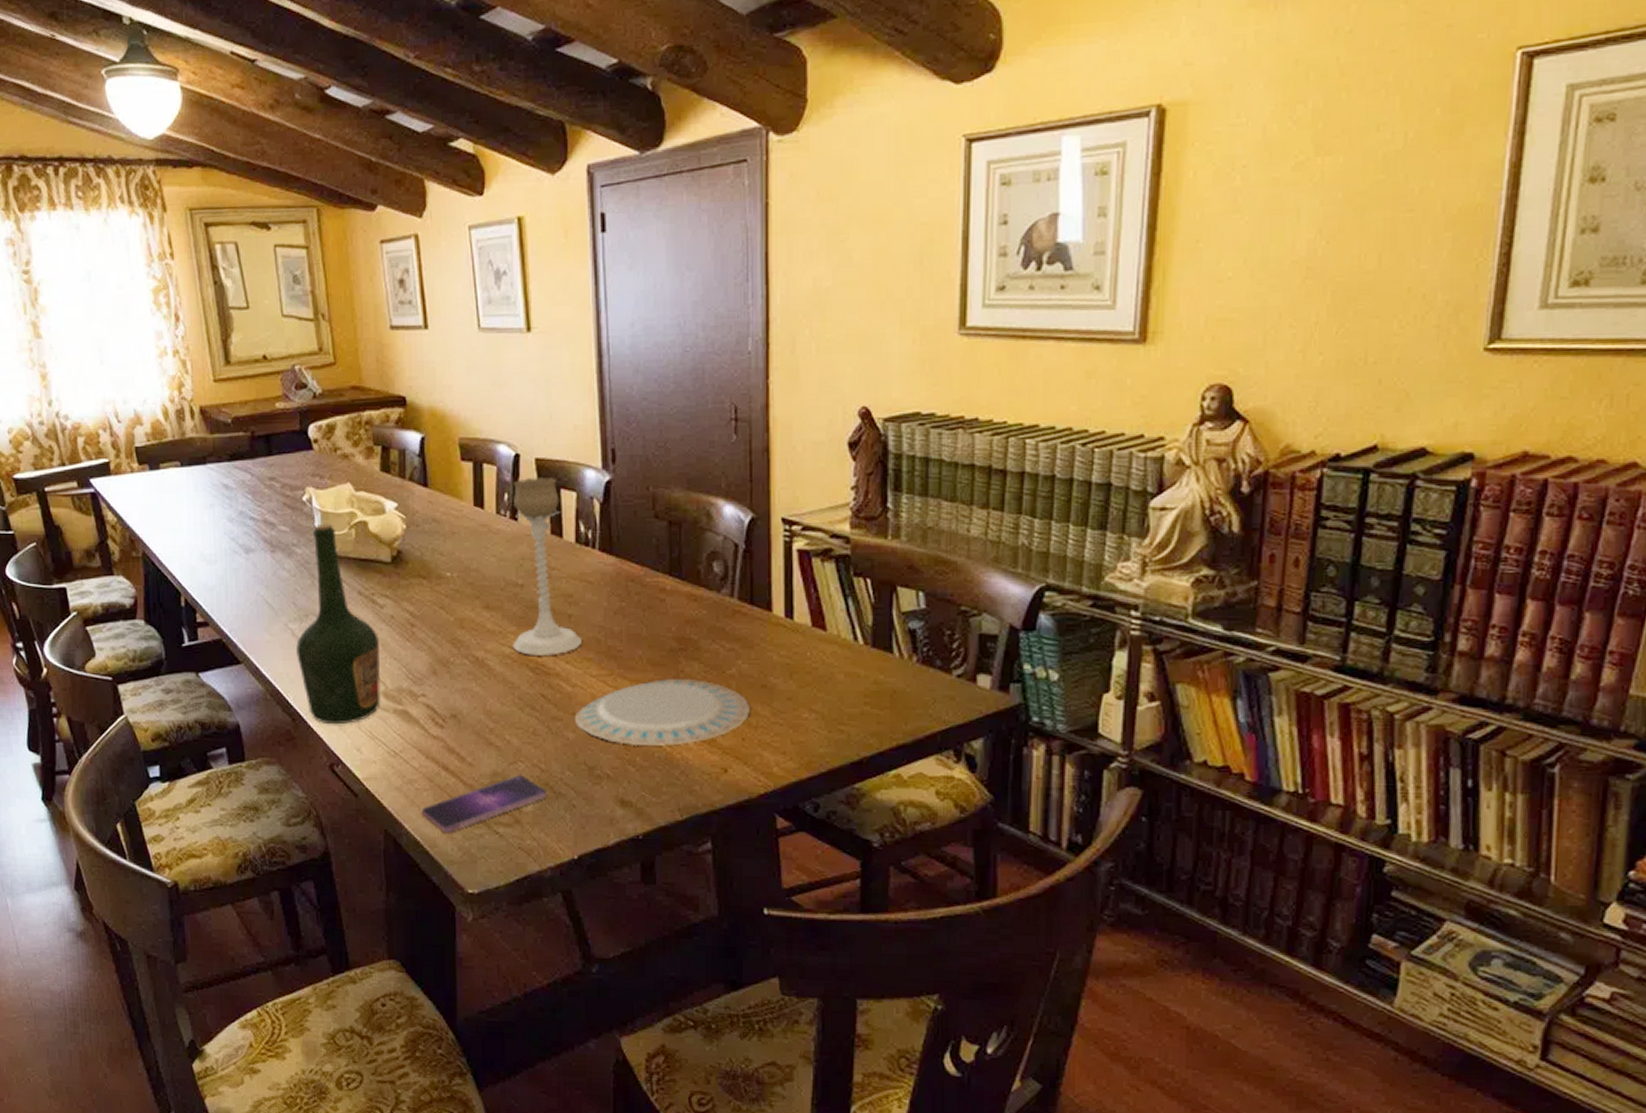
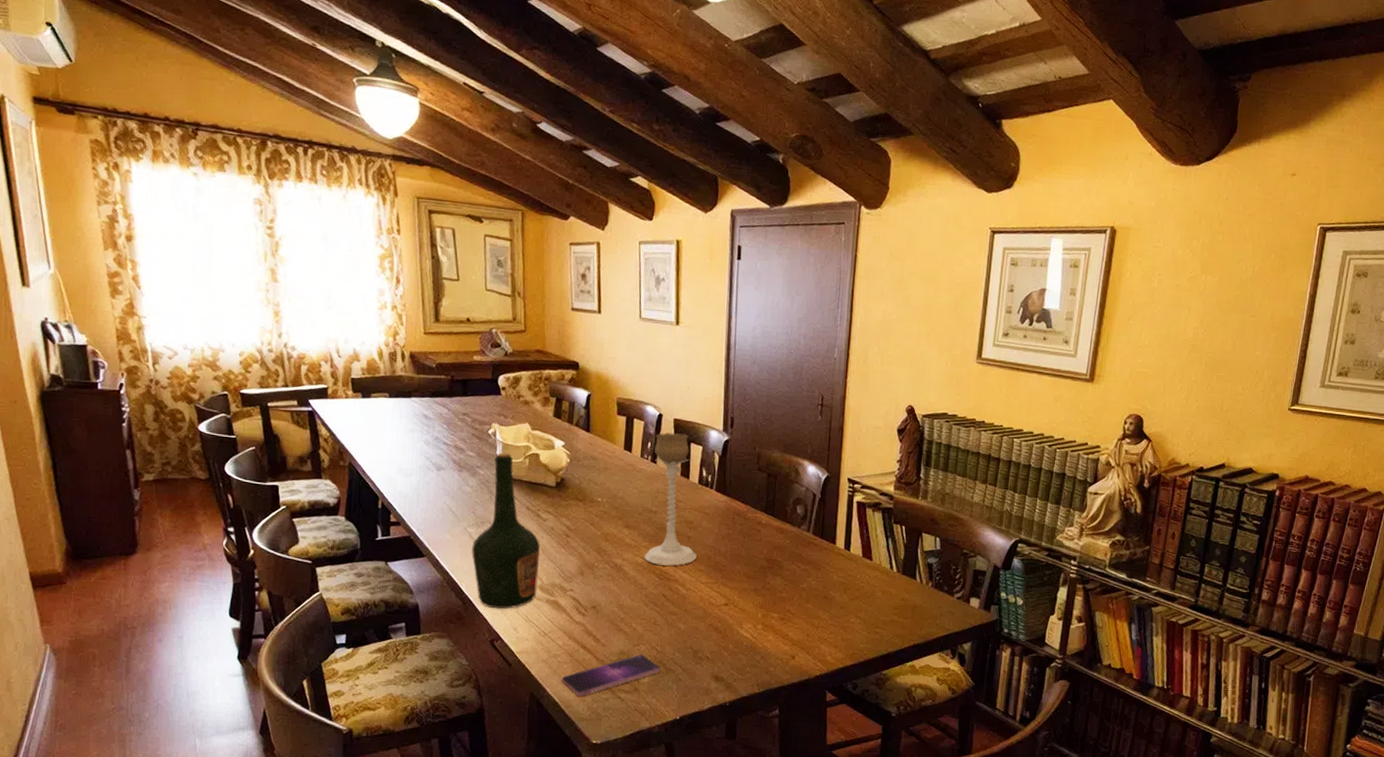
plate: present [575,678,750,746] -> none [686,588,814,638]

